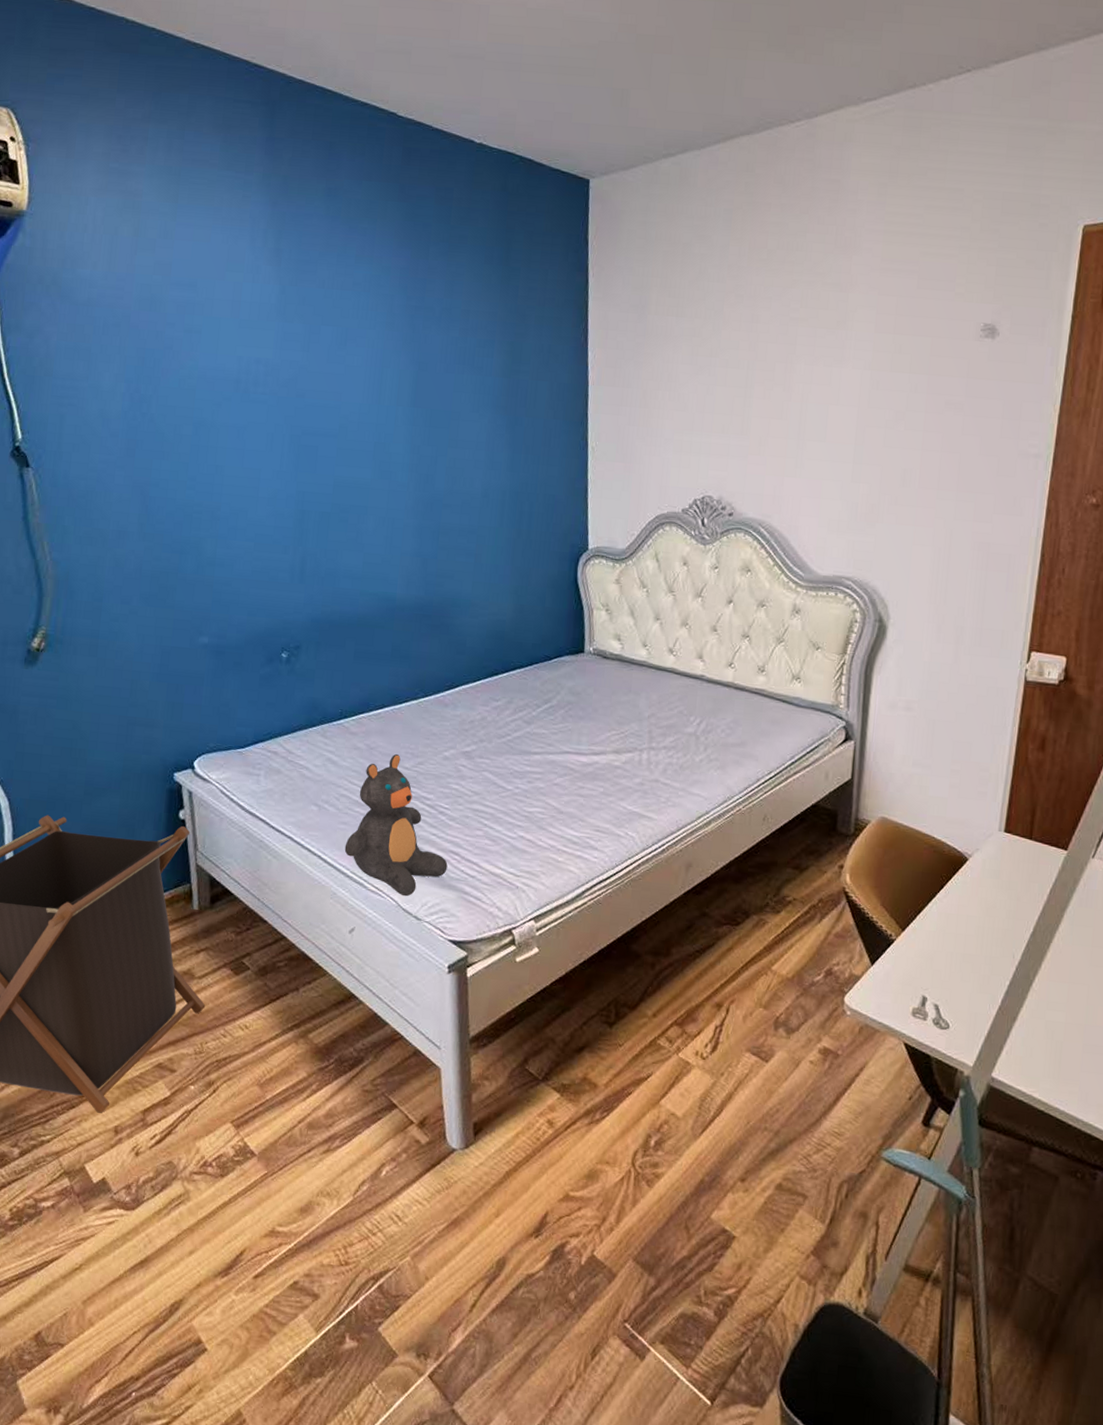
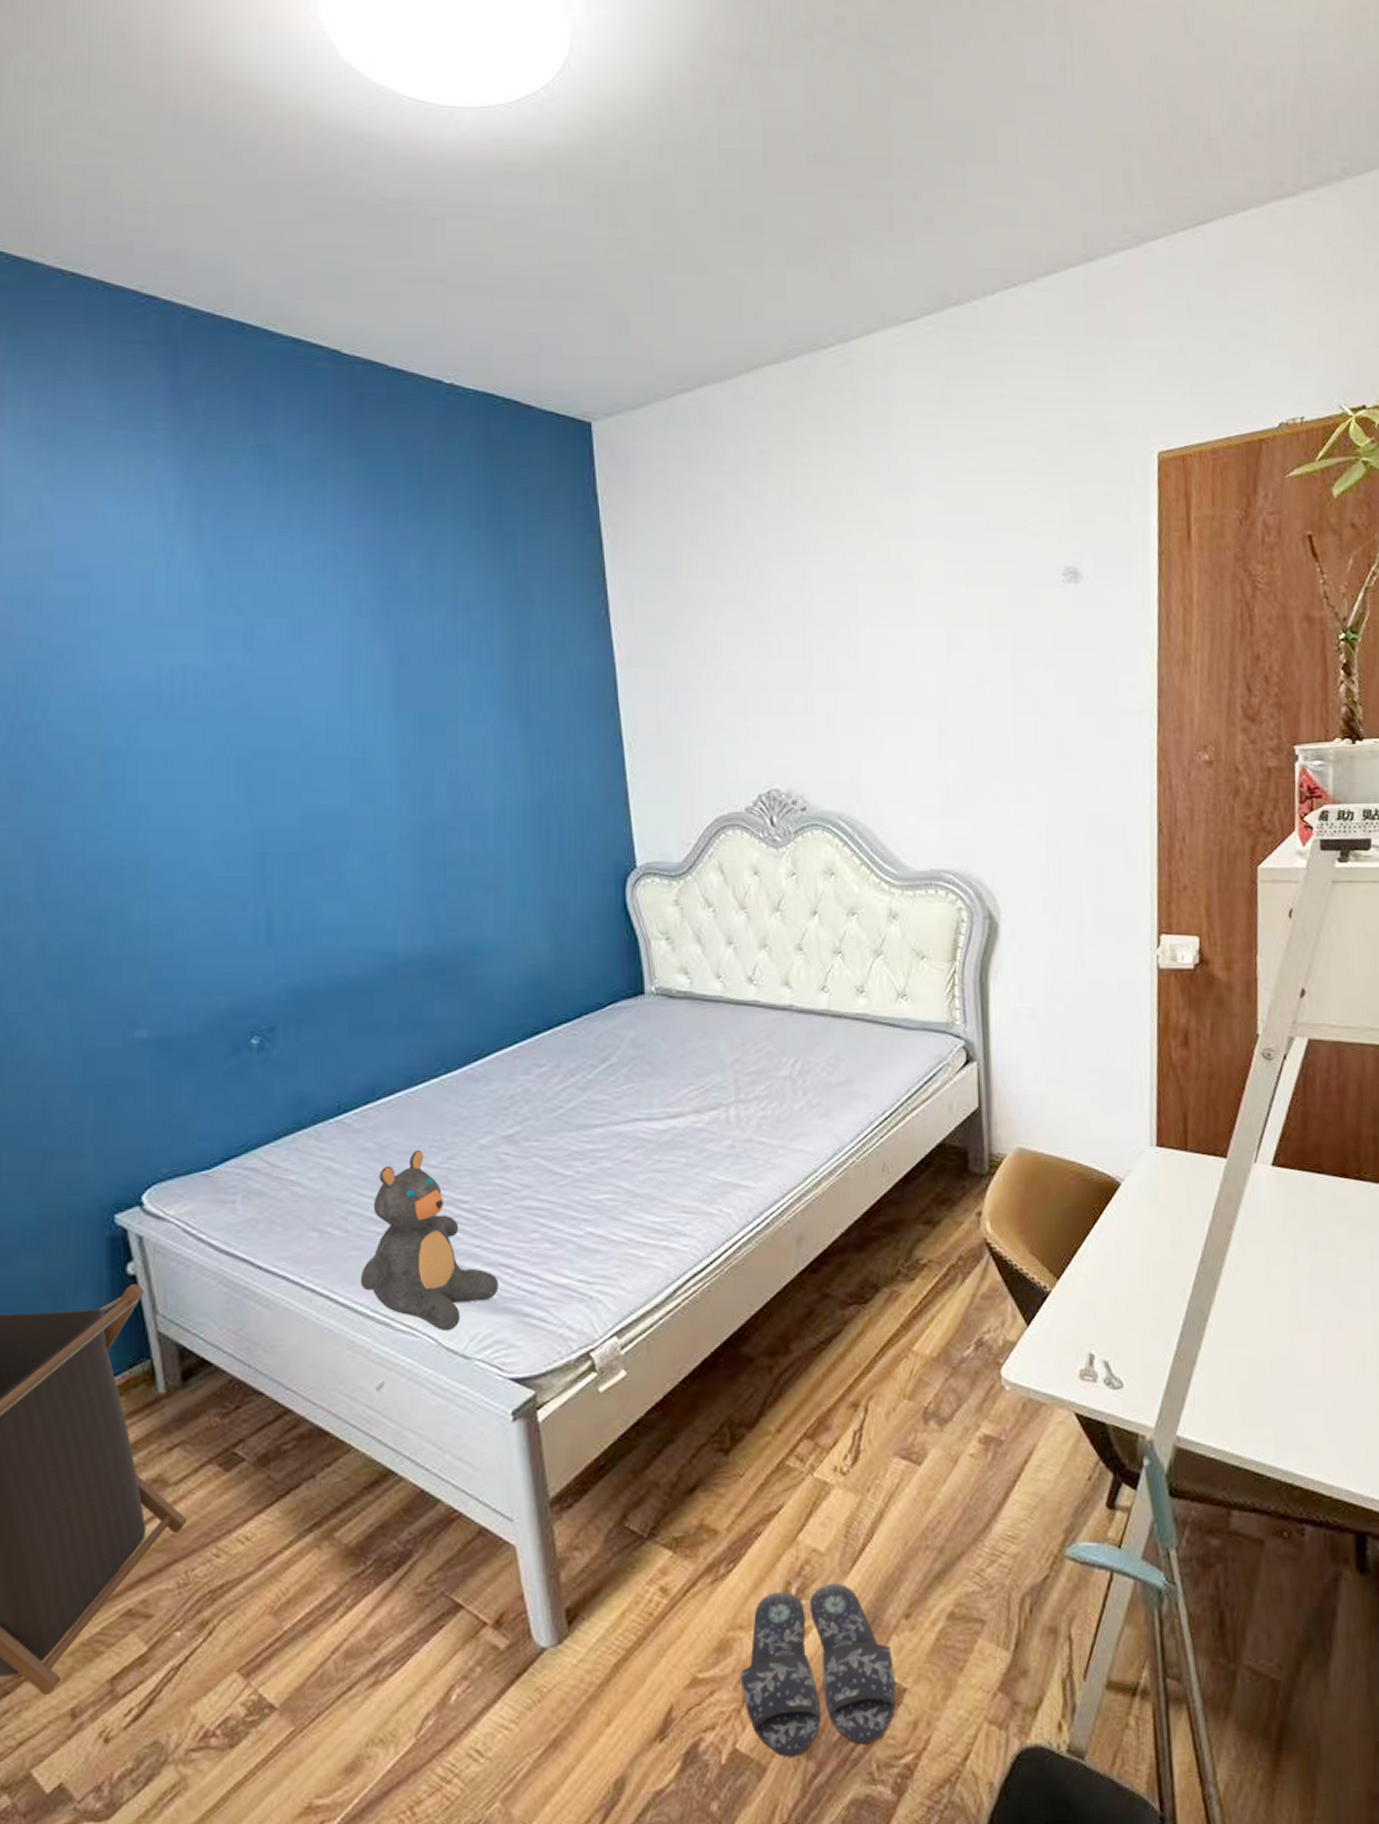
slippers: none [602,1141,727,1273] -> present [740,1583,896,1757]

